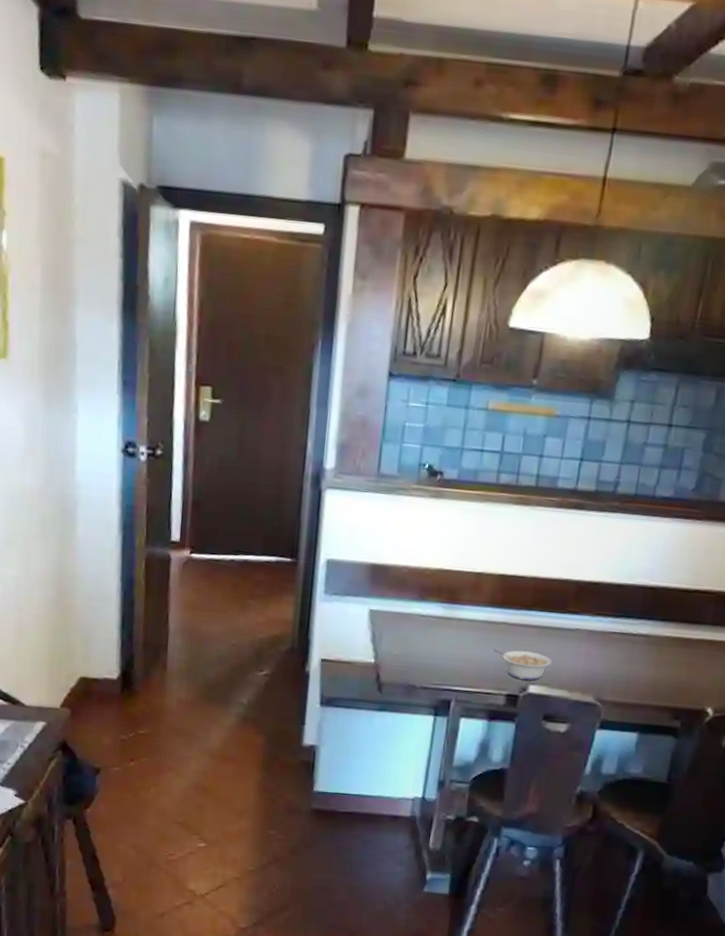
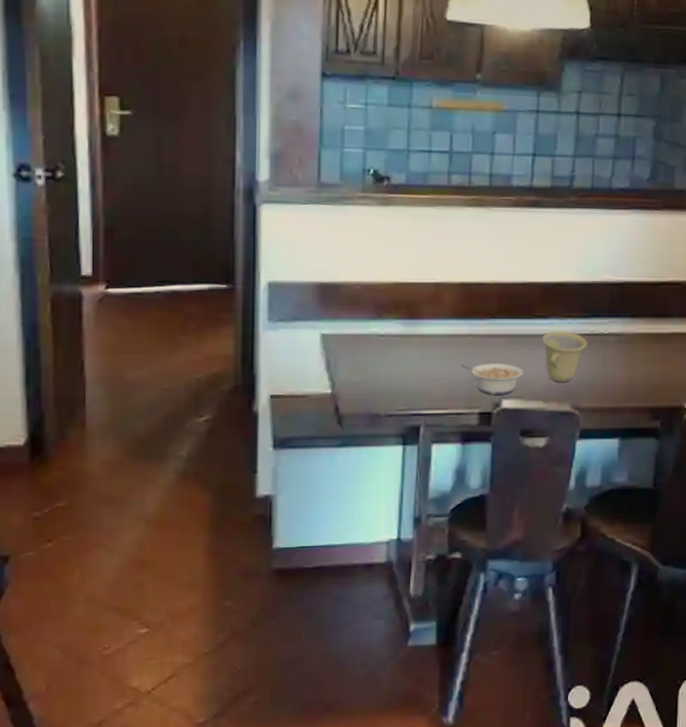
cup: none [571,627,616,675] -> present [541,331,587,382]

